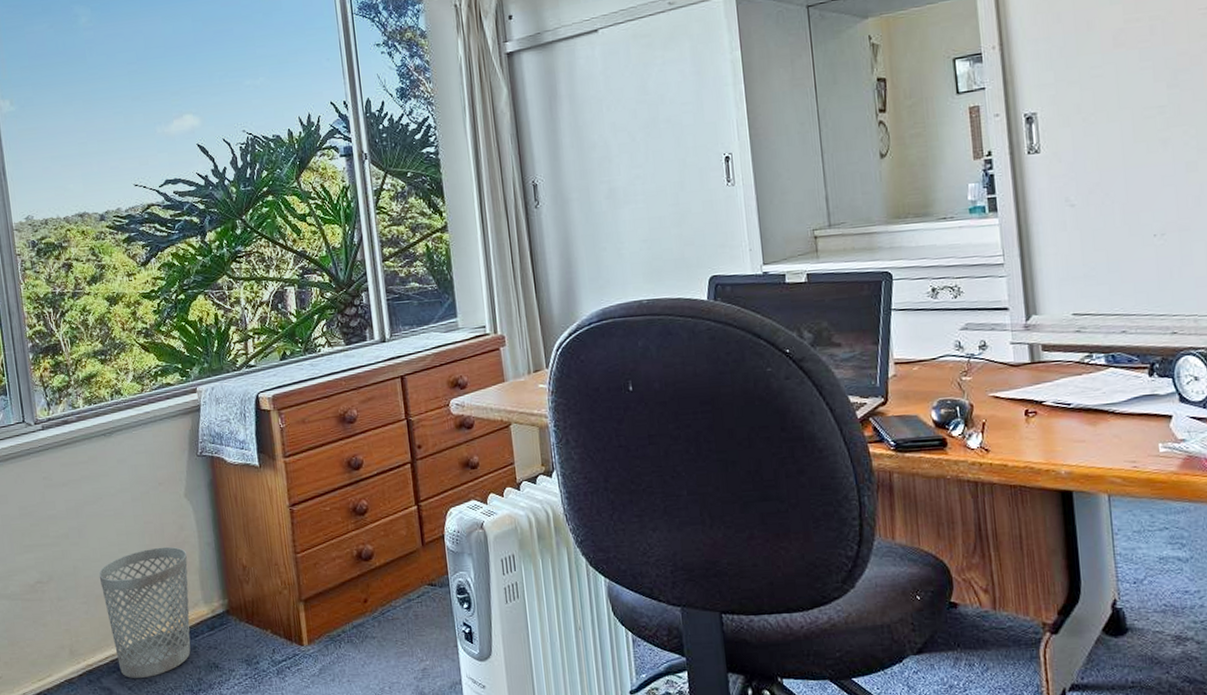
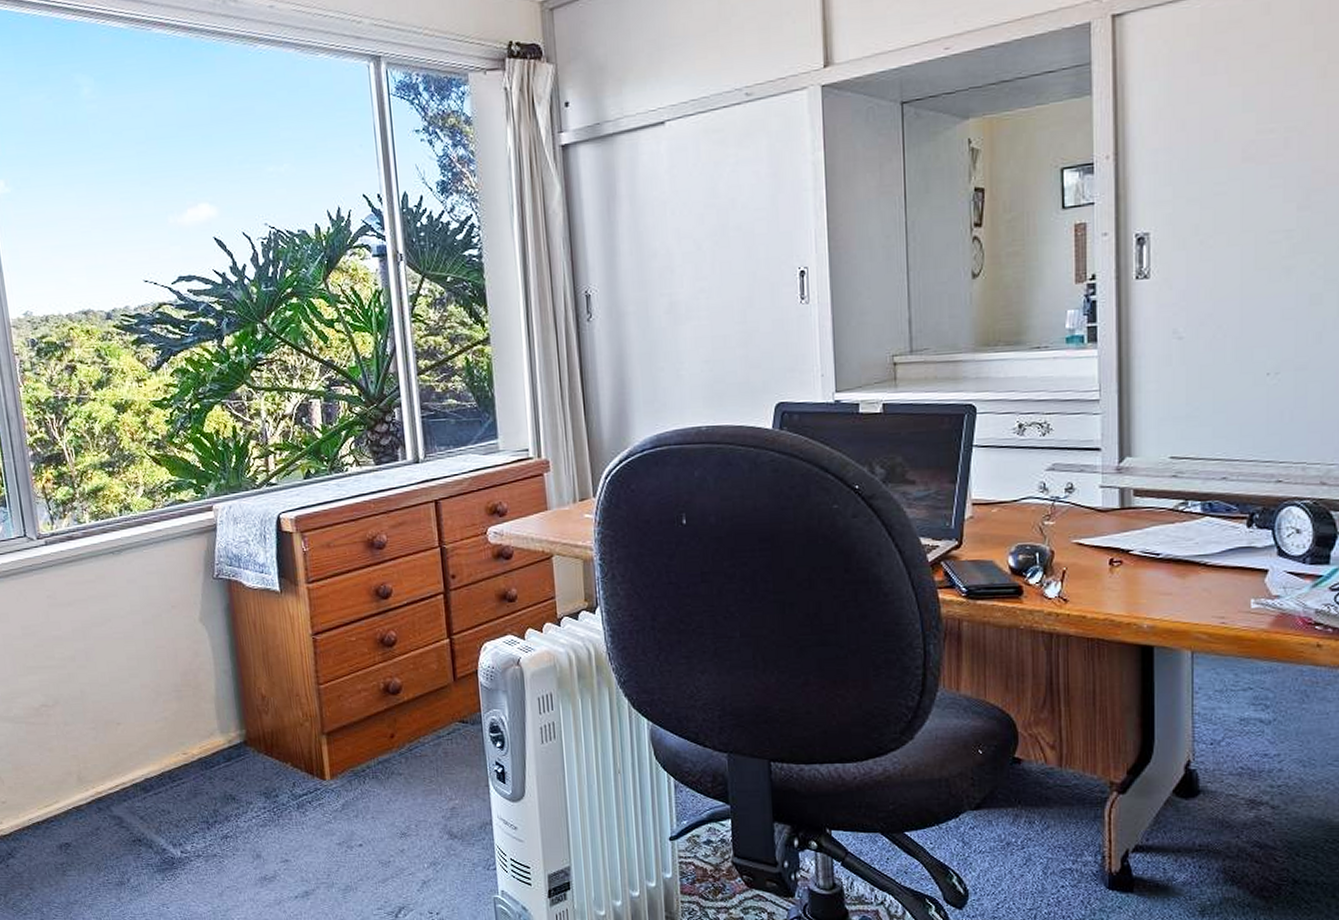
wastebasket: present [98,546,191,679] -> none [107,673,206,809]

